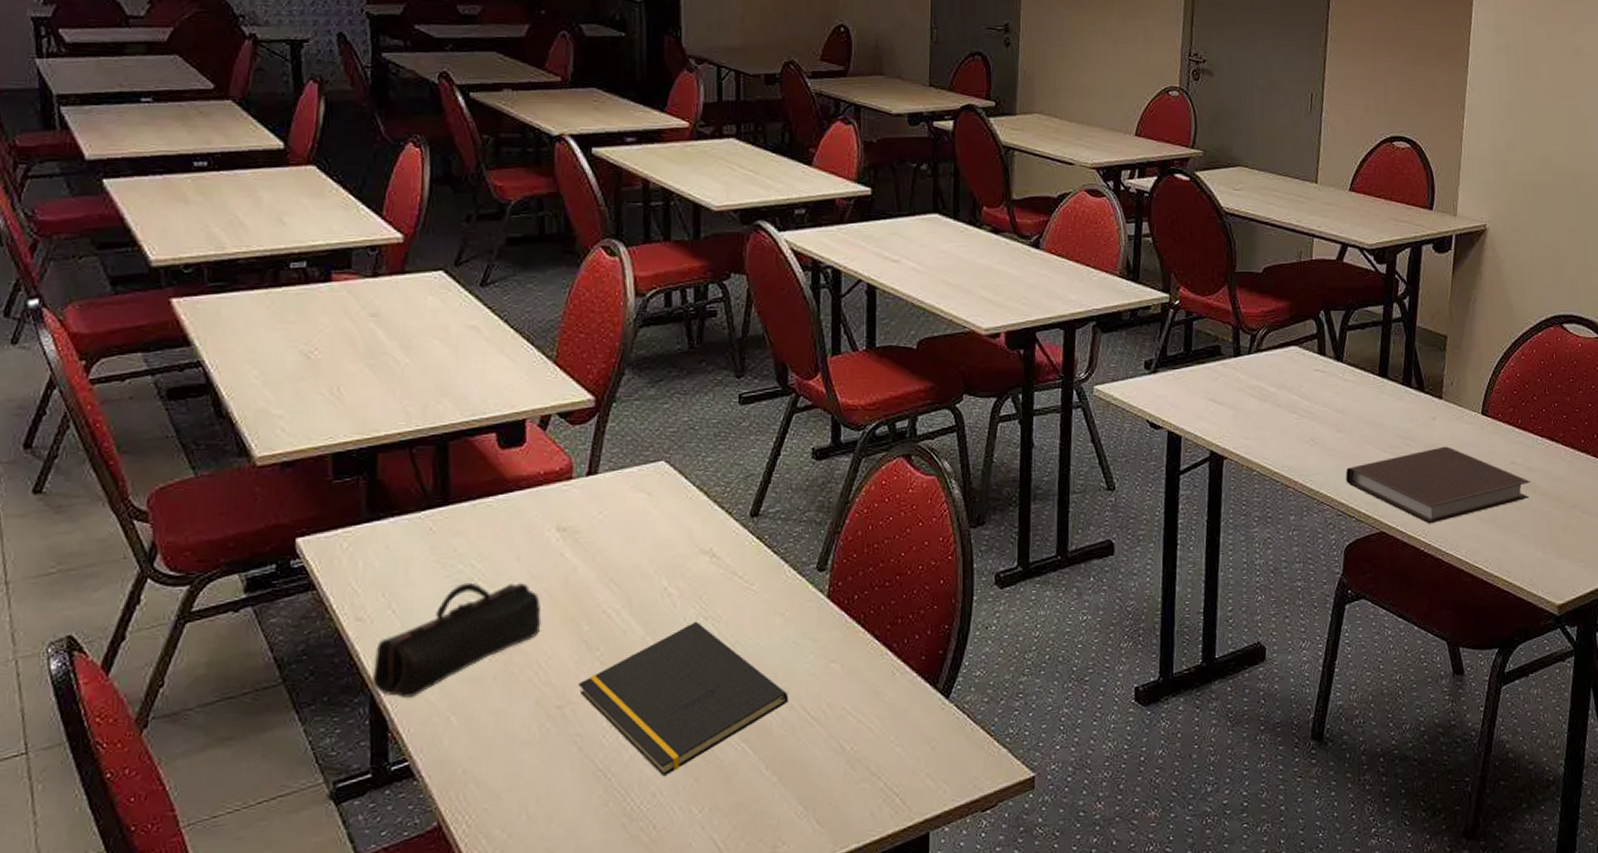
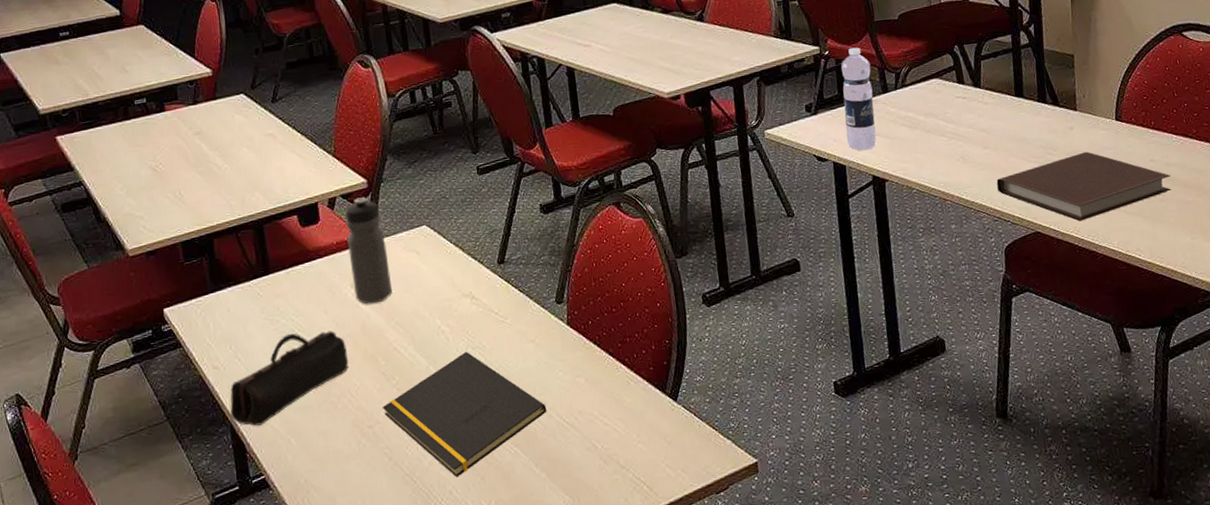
water bottle: none [559,418,611,554] -> present [345,197,393,304]
water bottle: none [1187,299,1225,421] -> present [841,47,877,151]

